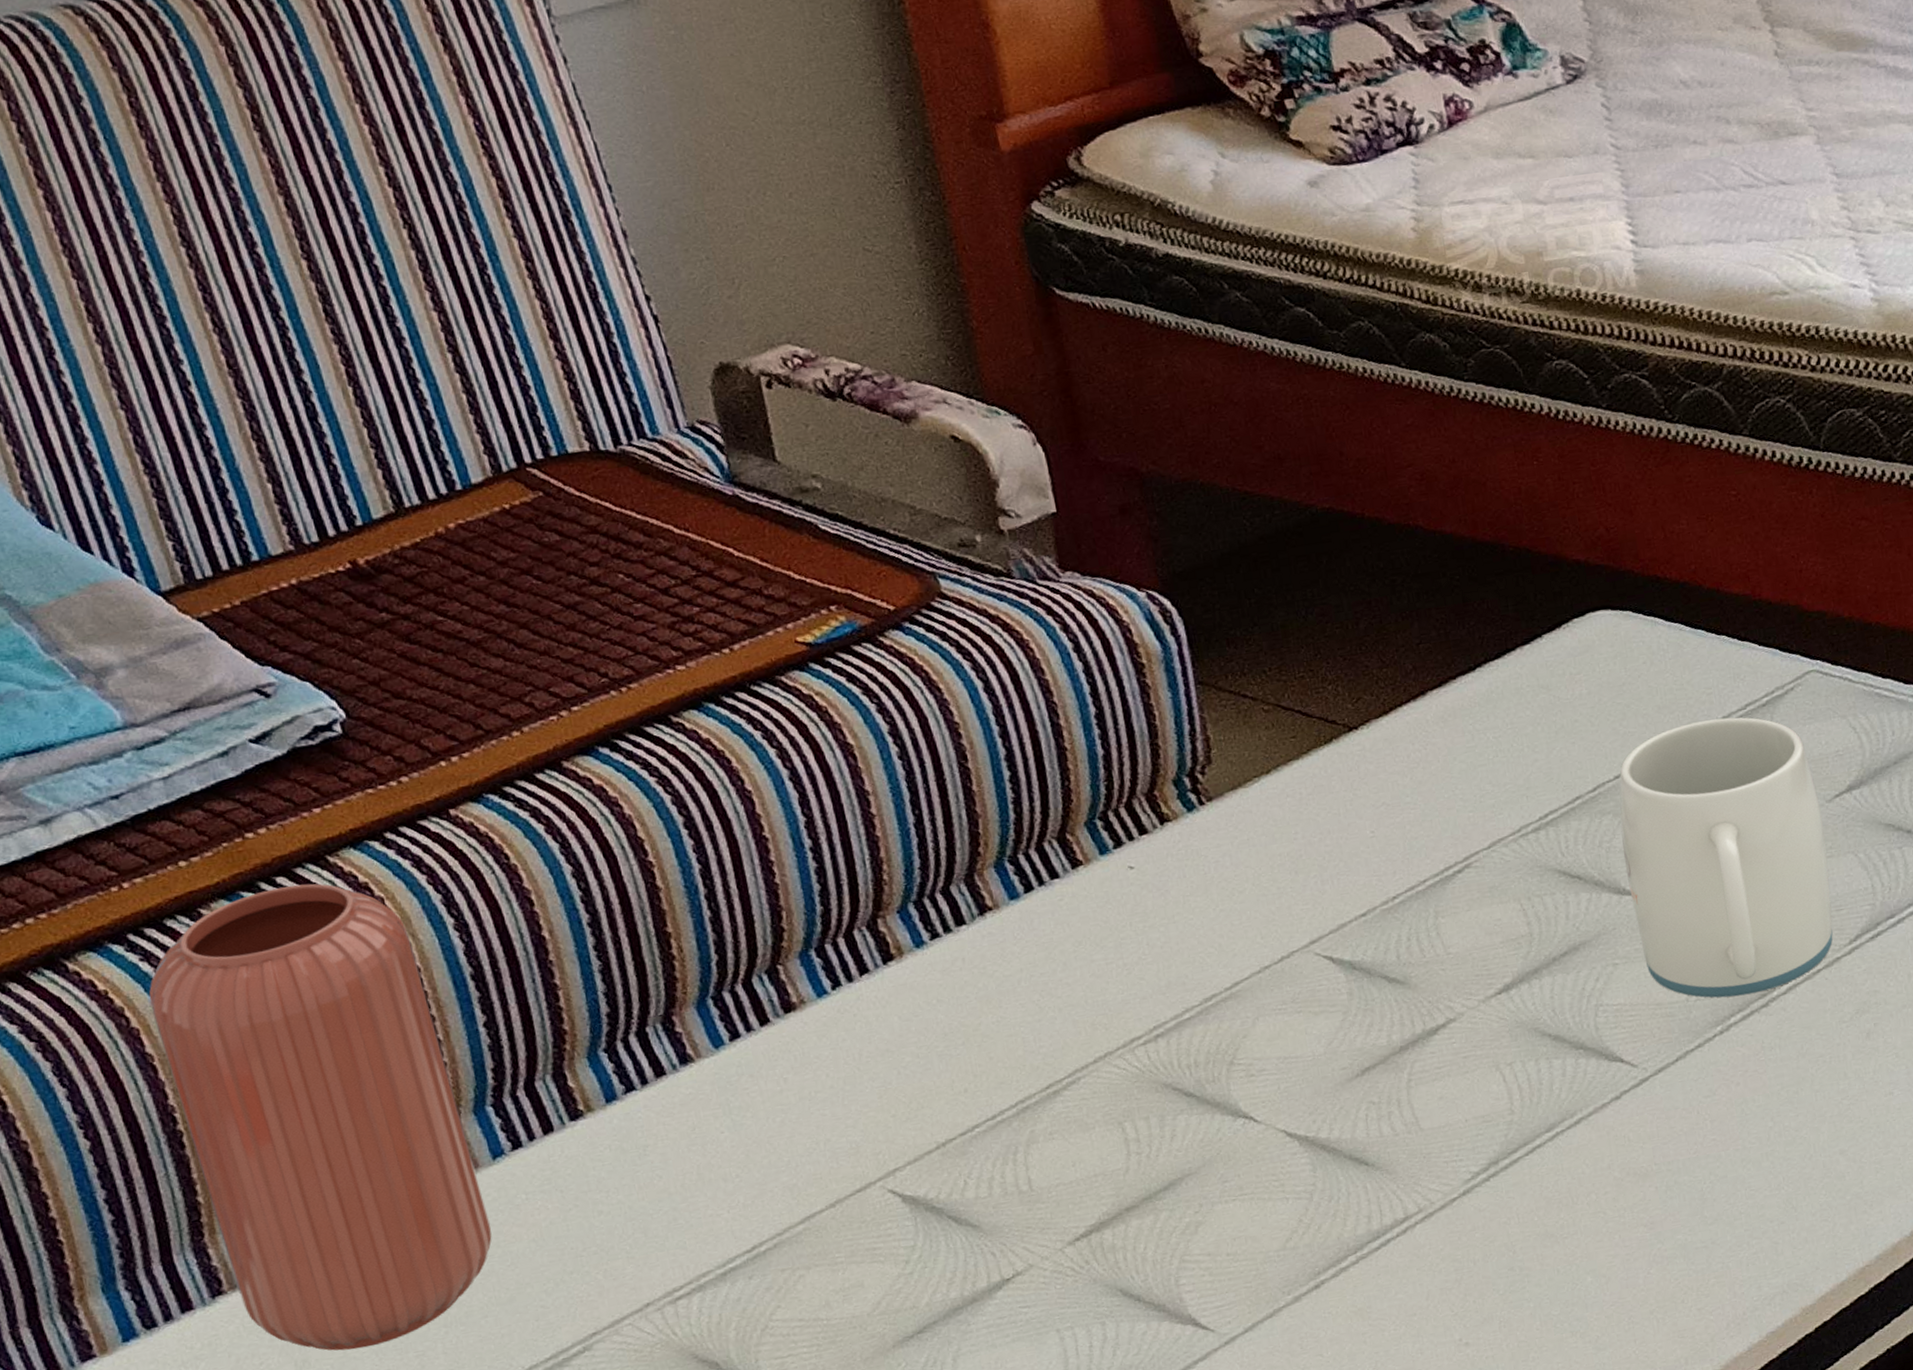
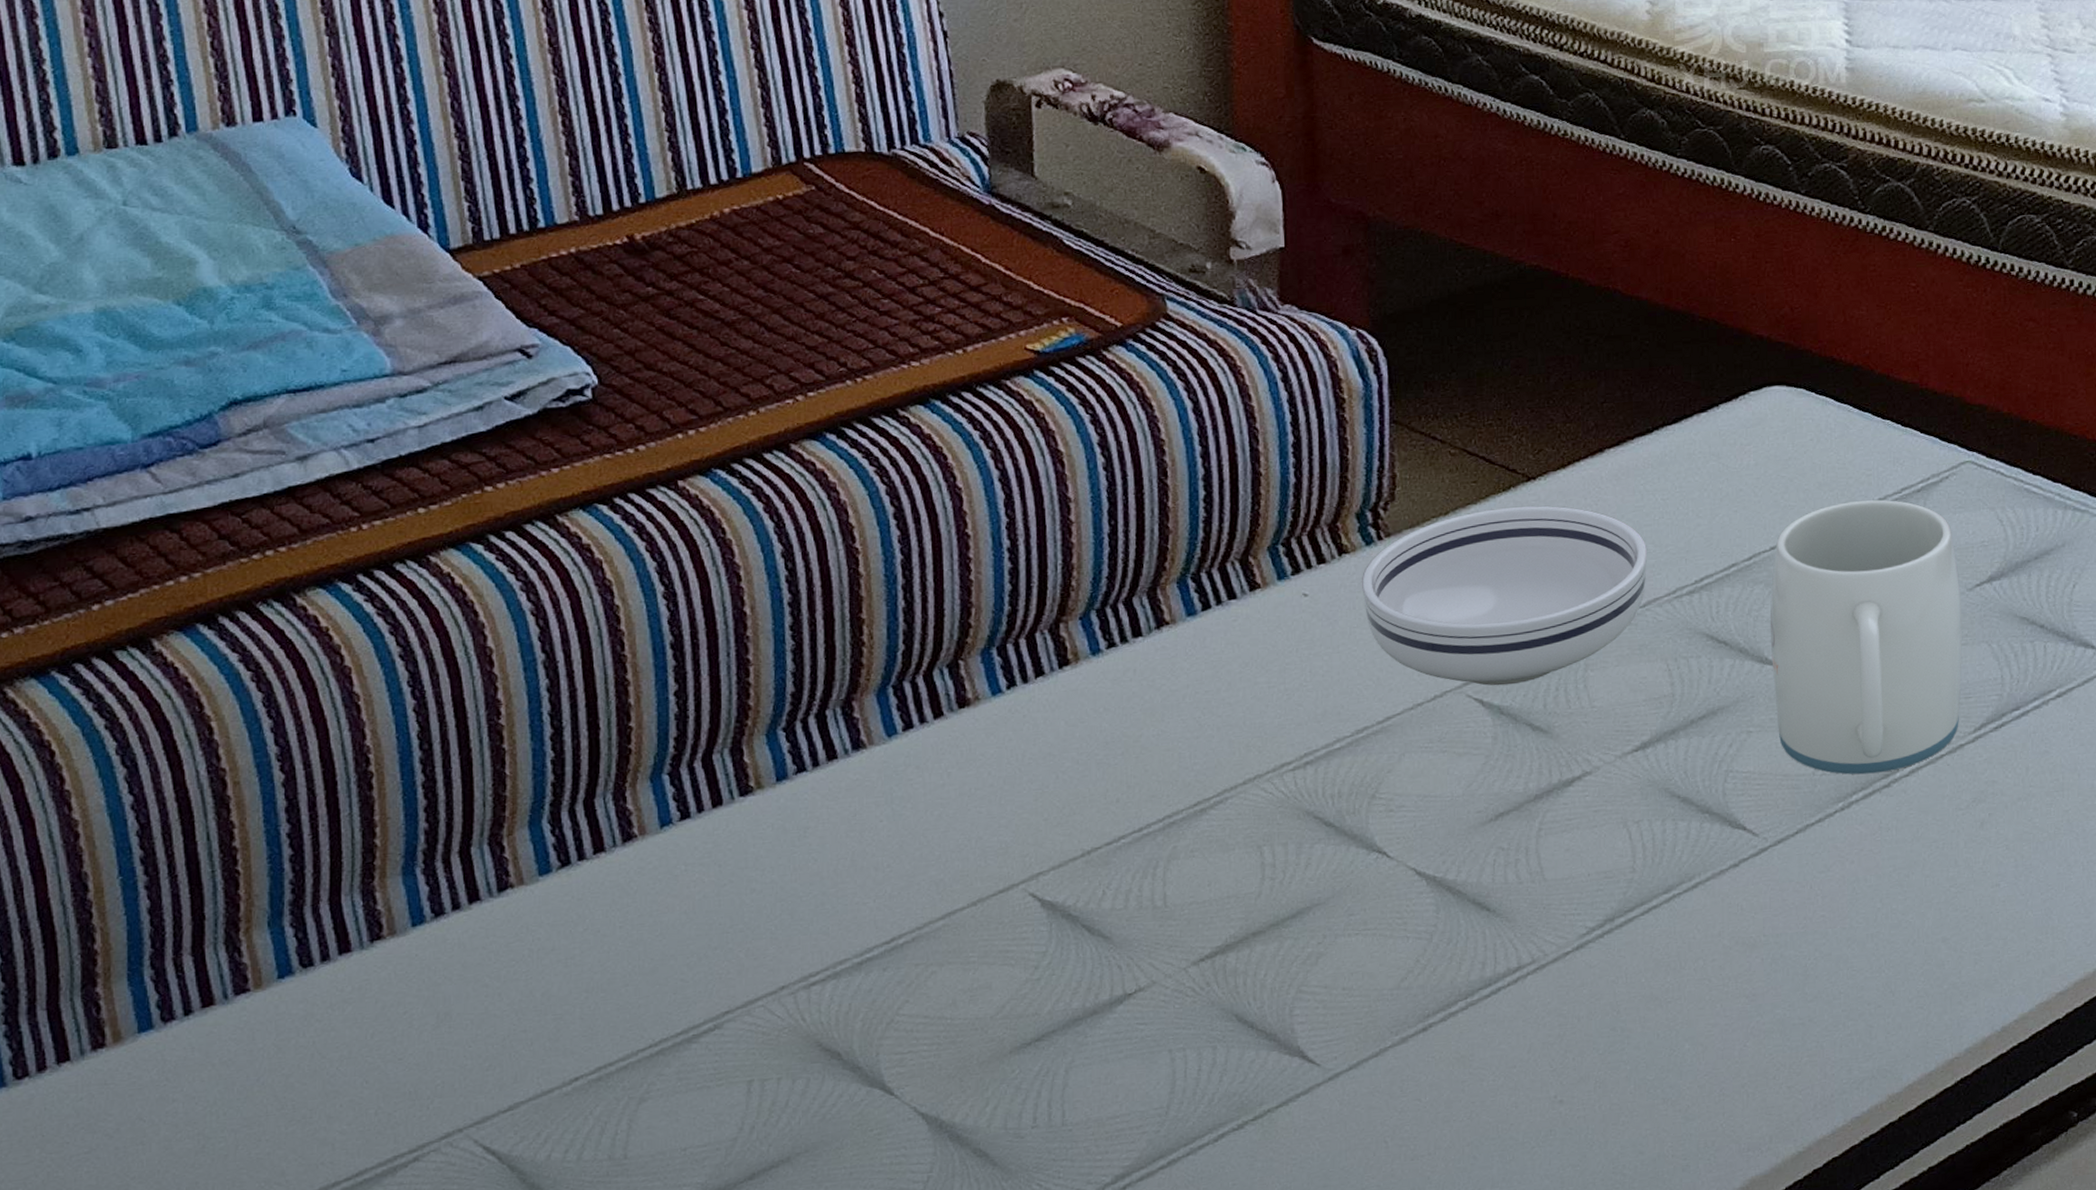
vase: present [148,883,492,1351] -> none [366,540,647,1007]
bowl: none [1188,753,1488,942] -> present [1361,505,1648,686]

